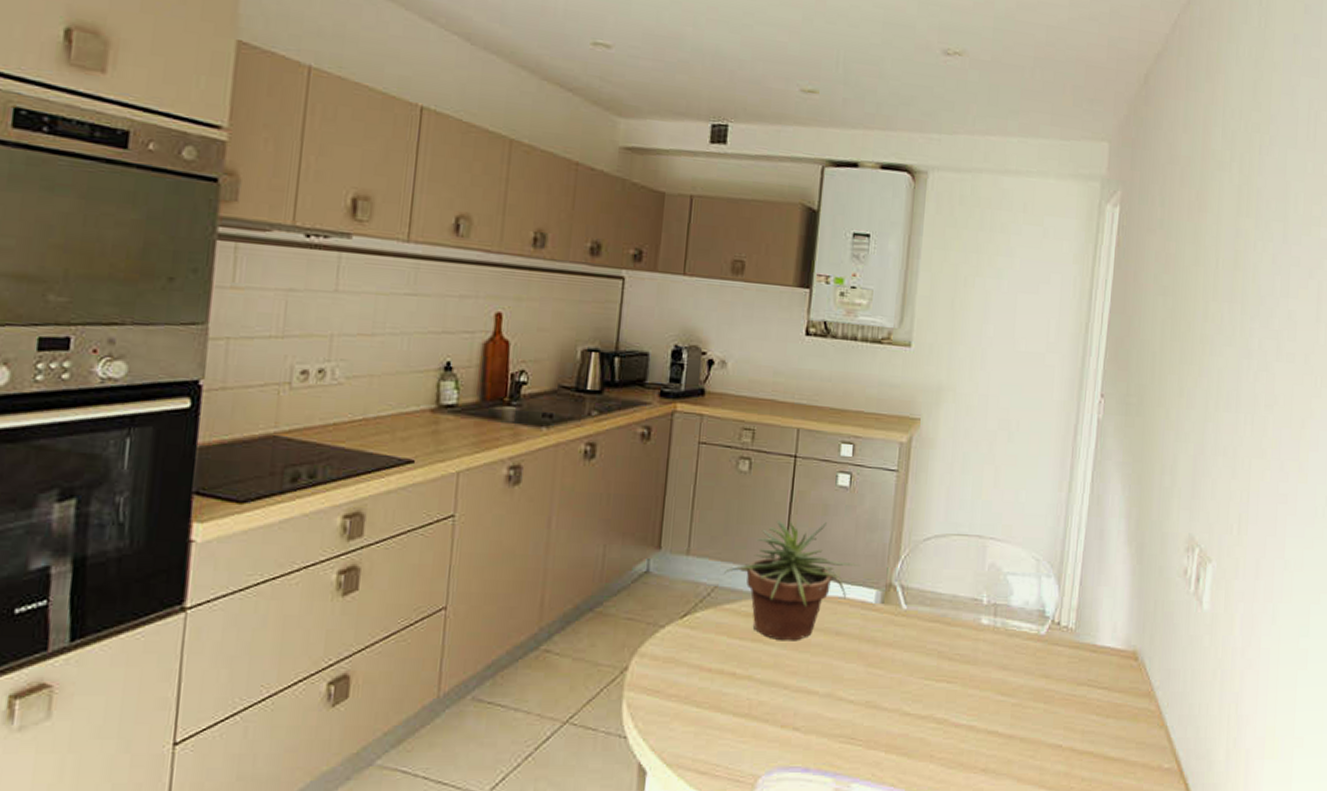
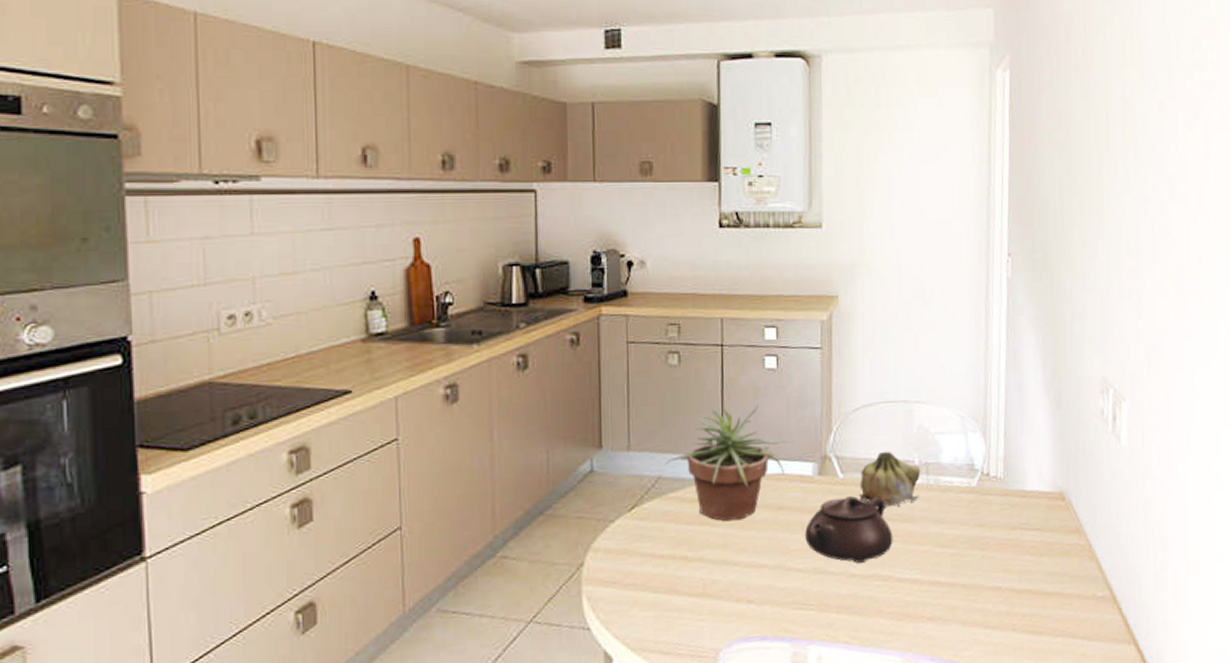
teapot: none [860,630,953,701] -> present [805,496,893,563]
fruit: none [921,586,989,646] -> present [859,451,921,507]

